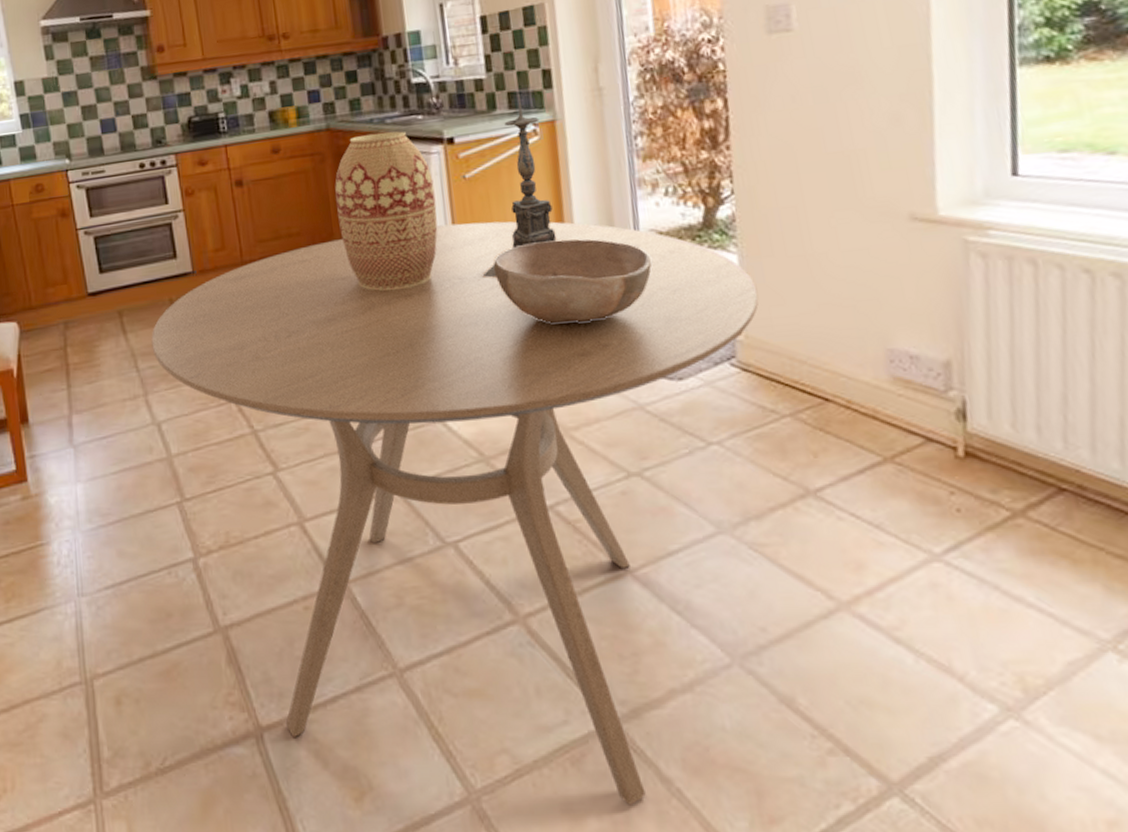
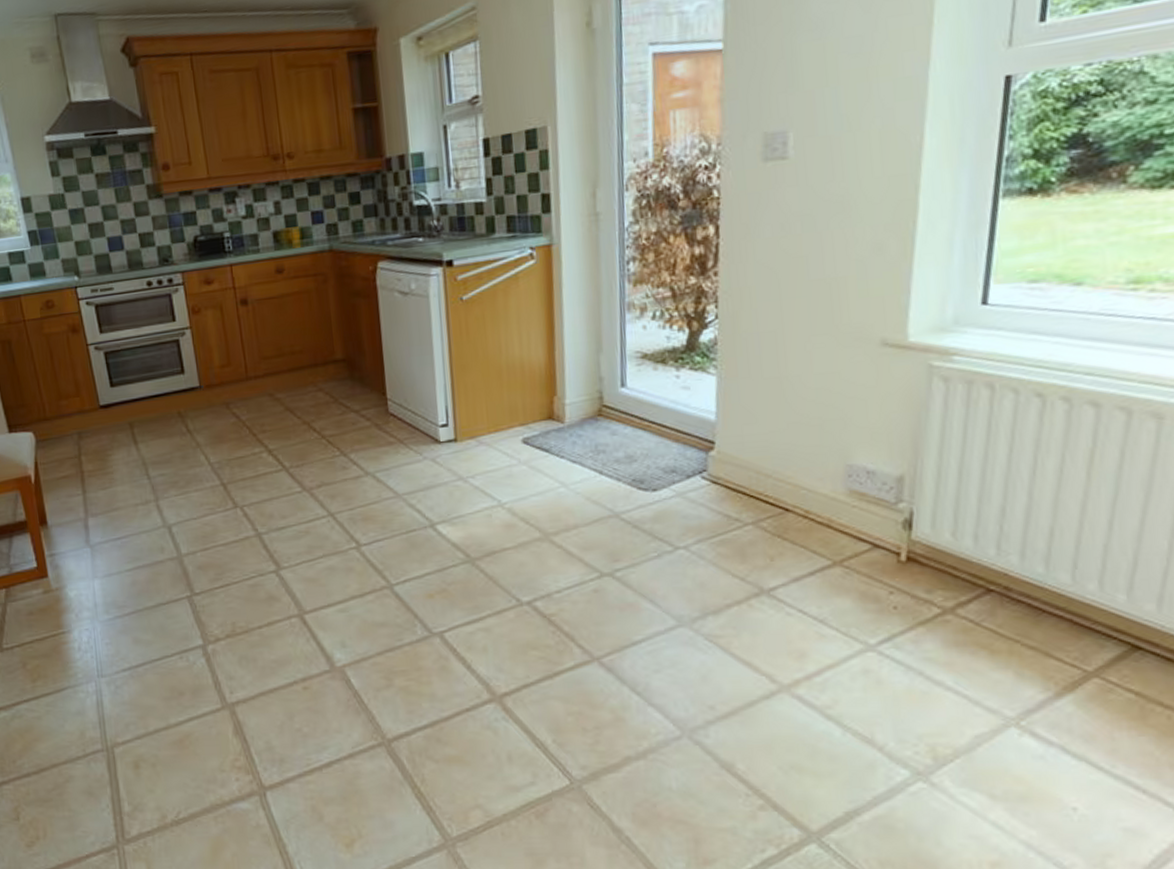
dining table: present [151,221,759,805] -> none [161,342,733,850]
vase: present [335,131,438,291] -> none [337,253,435,407]
candle holder: present [482,94,557,277] -> none [475,218,547,395]
bowl: present [493,238,653,324] -> none [485,359,636,439]

